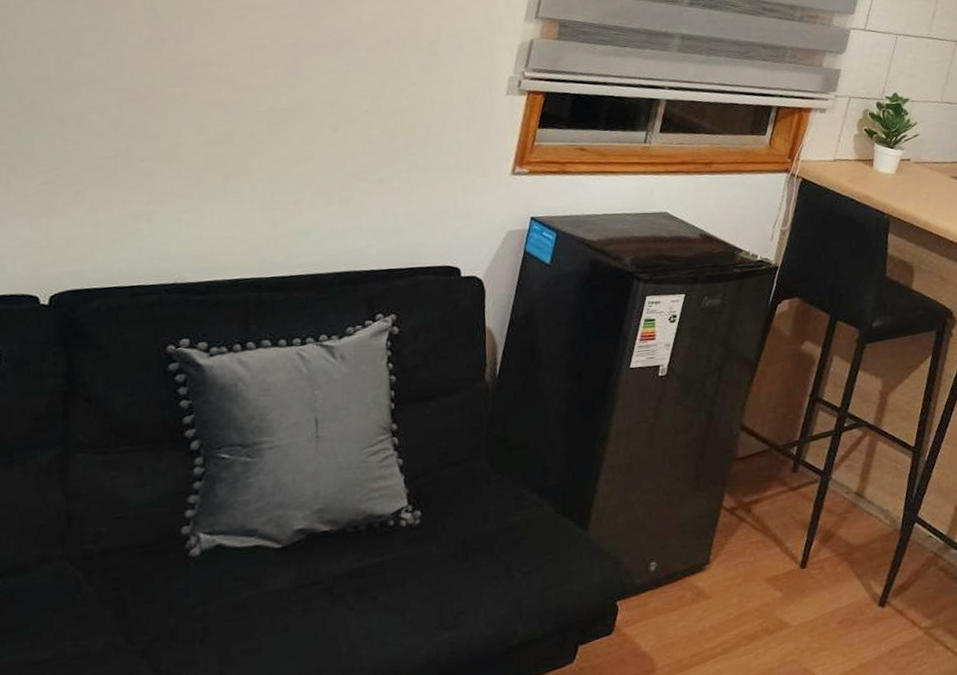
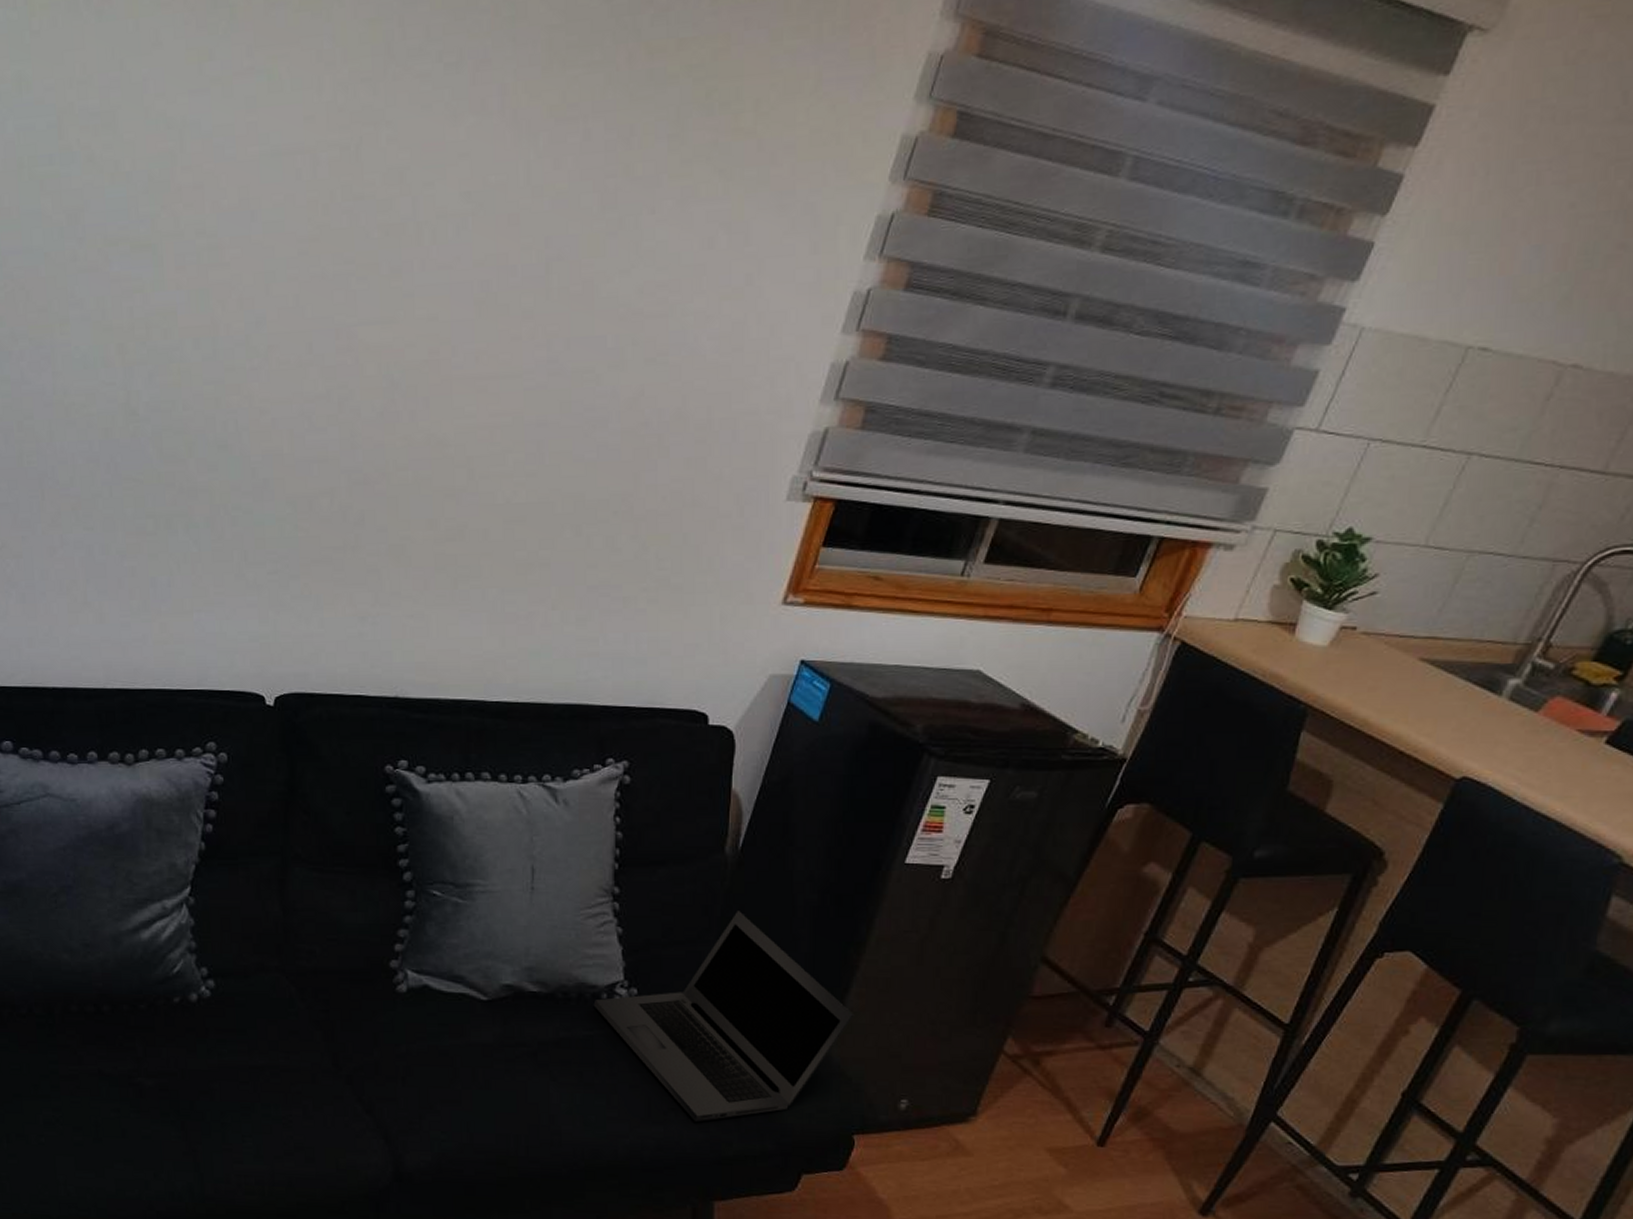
laptop: none [382,428,606,621] -> present [593,911,854,1123]

